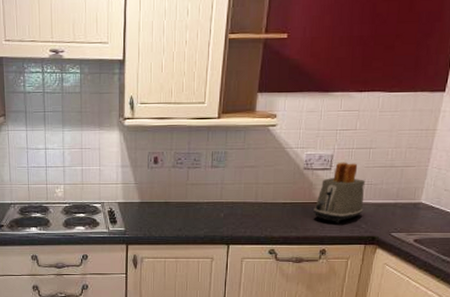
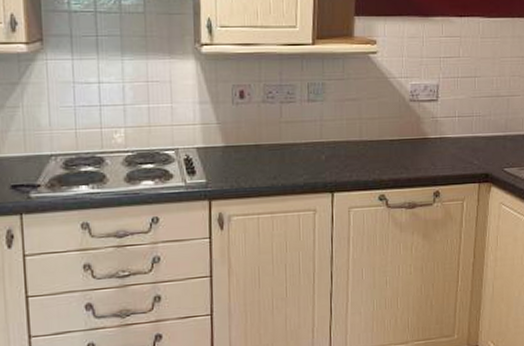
toaster: present [314,162,366,224] -> none [423,92,474,161]

